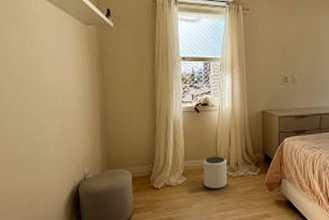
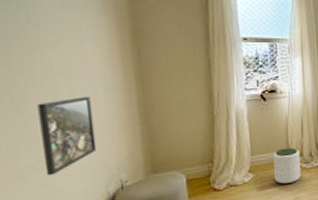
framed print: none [32,103,69,164] -> present [37,96,97,176]

